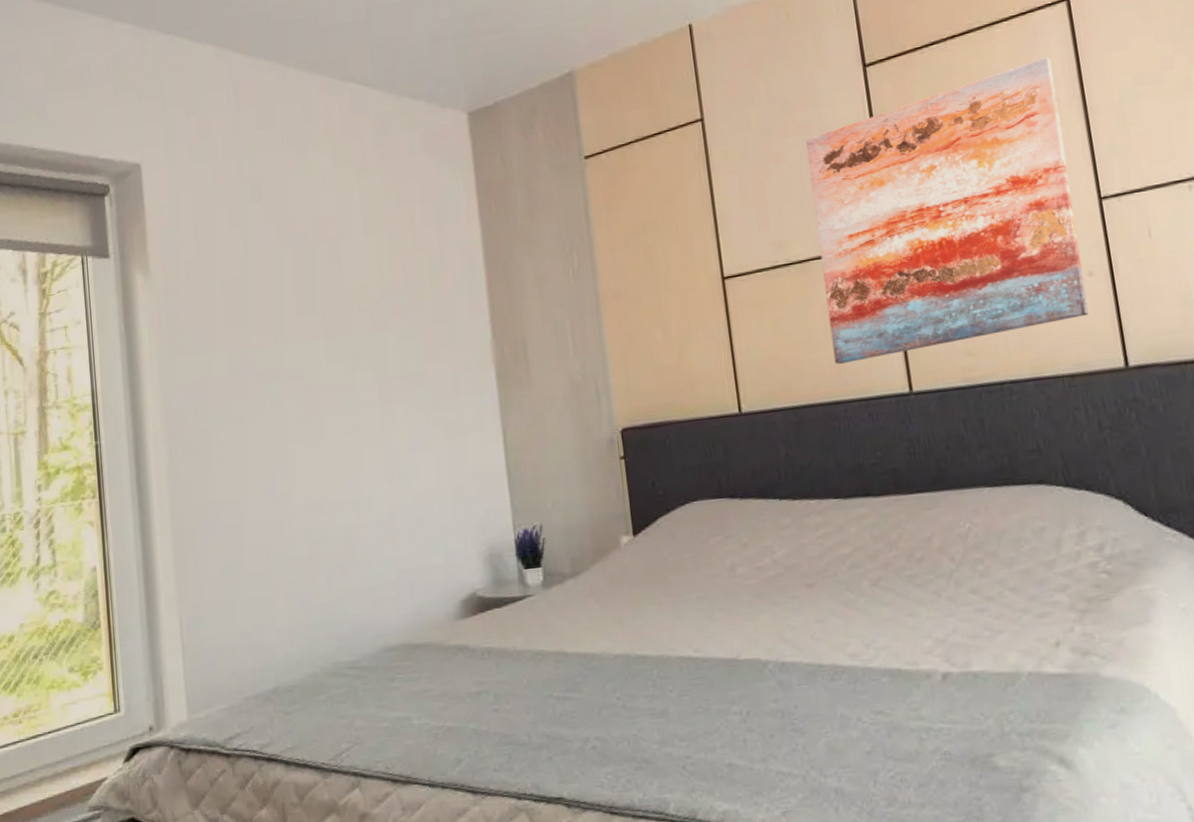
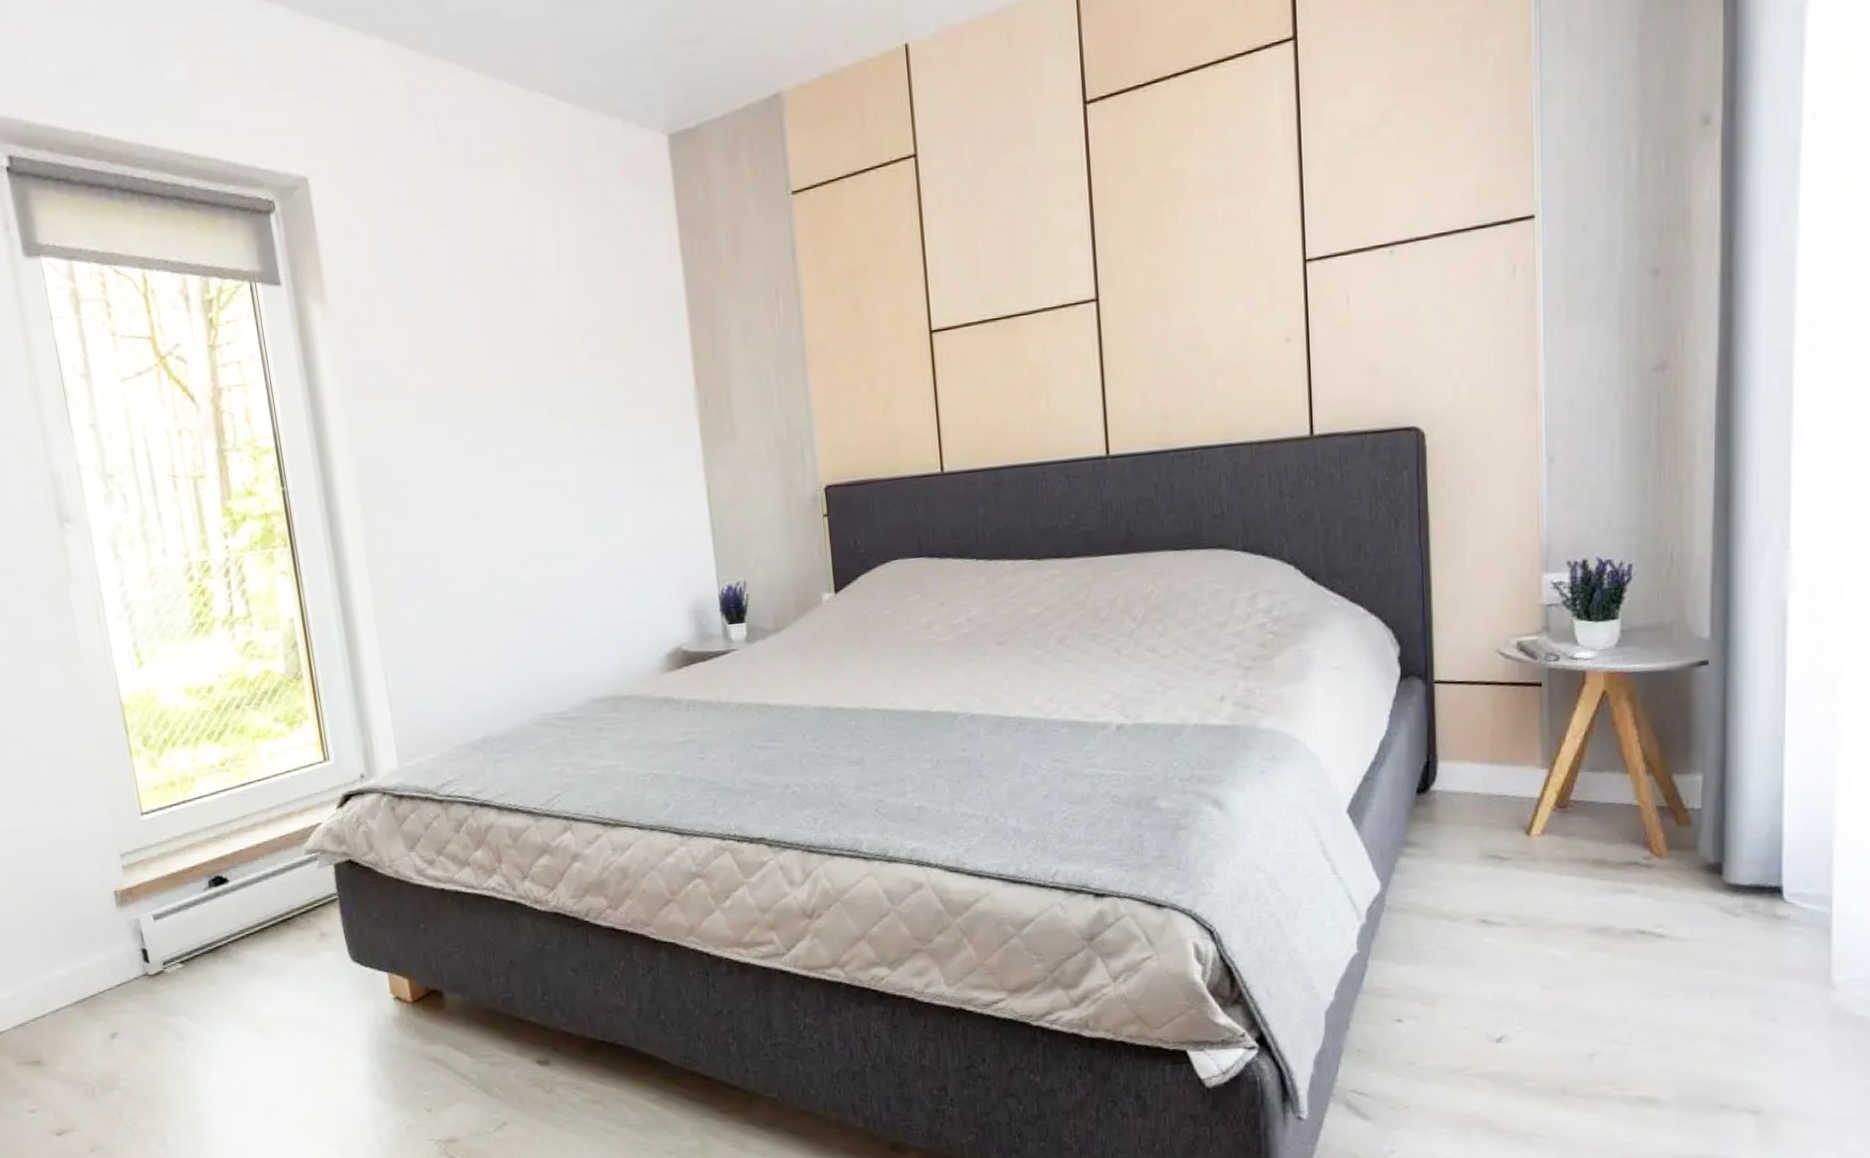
wall art: present [805,57,1089,365] -> none [1020,103,1282,426]

